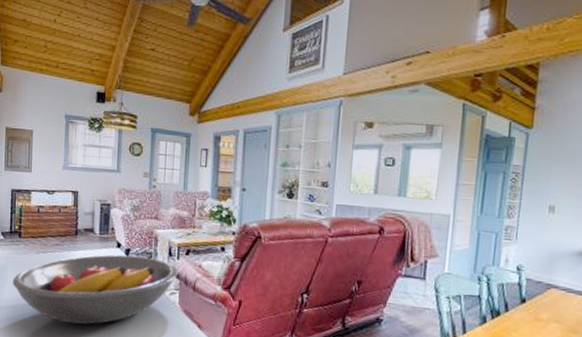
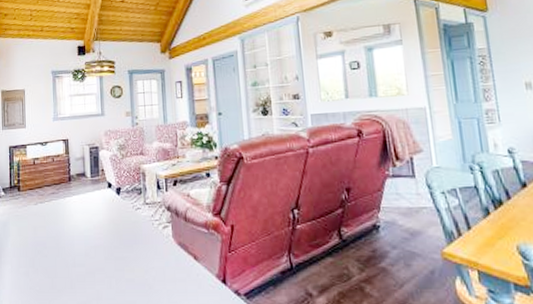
fruit bowl: present [12,255,178,325] -> none [14,193,168,272]

